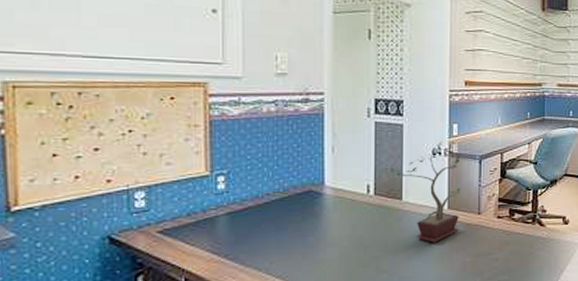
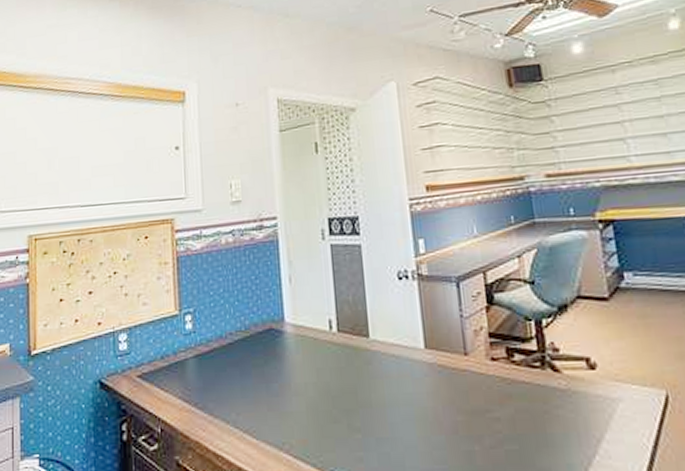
potted plant: present [385,141,461,243] -> none [346,262,442,394]

